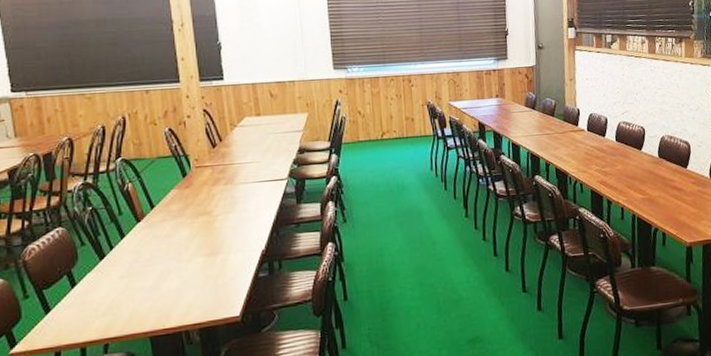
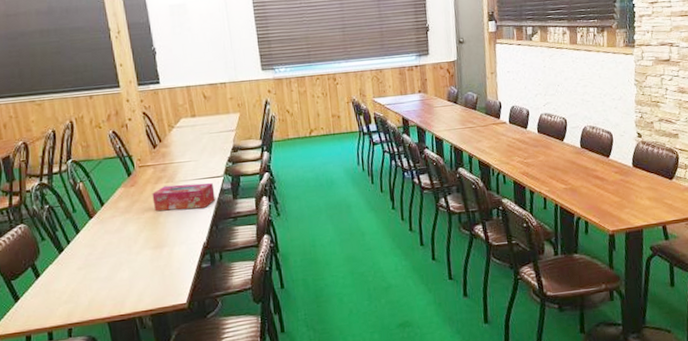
tissue box: none [208,186,277,216] -> present [152,183,215,211]

